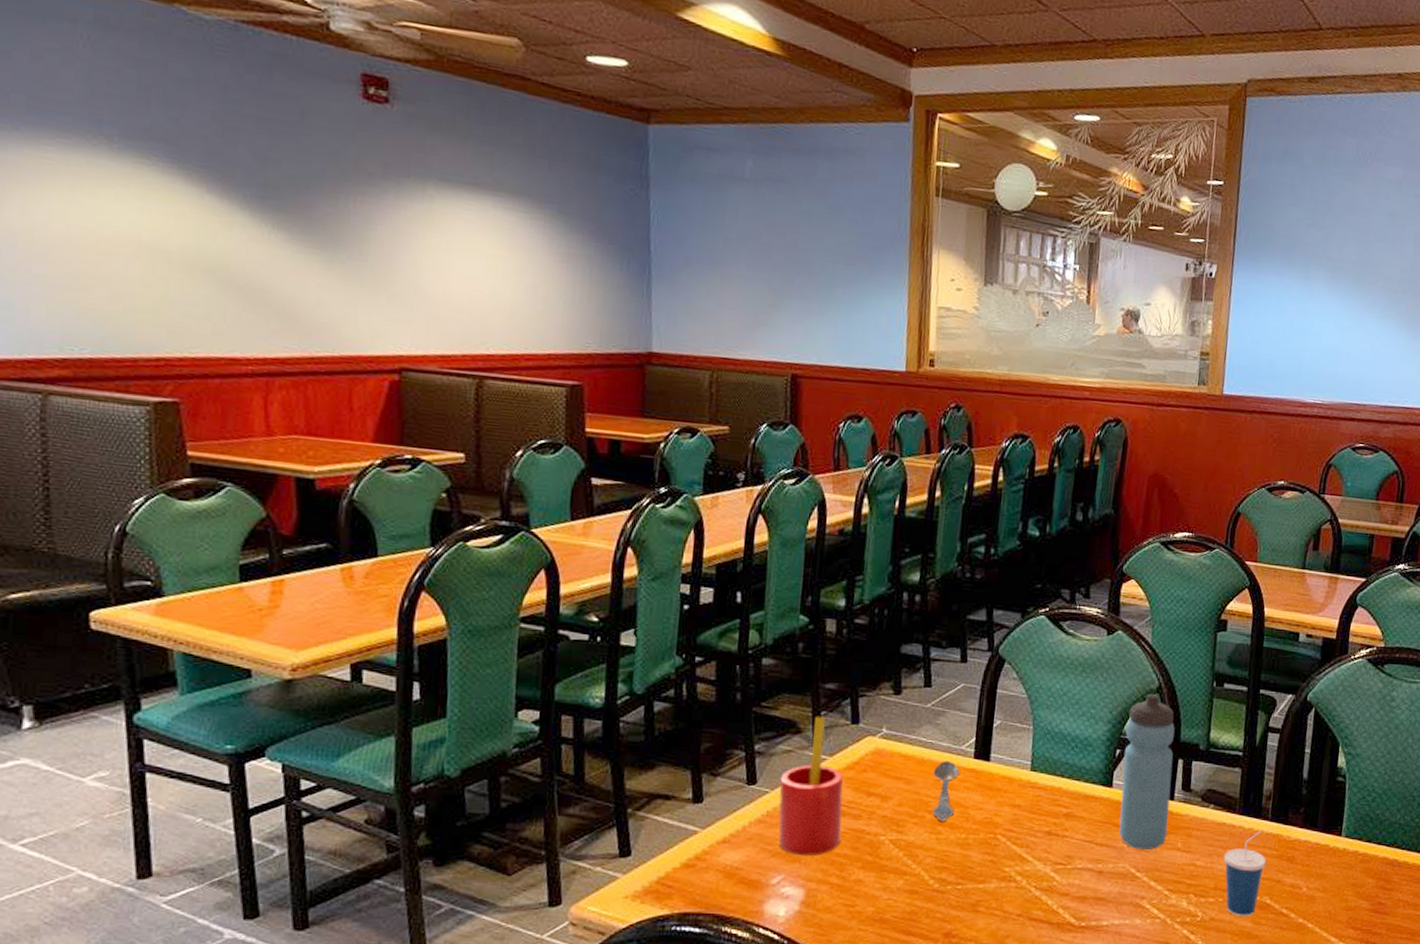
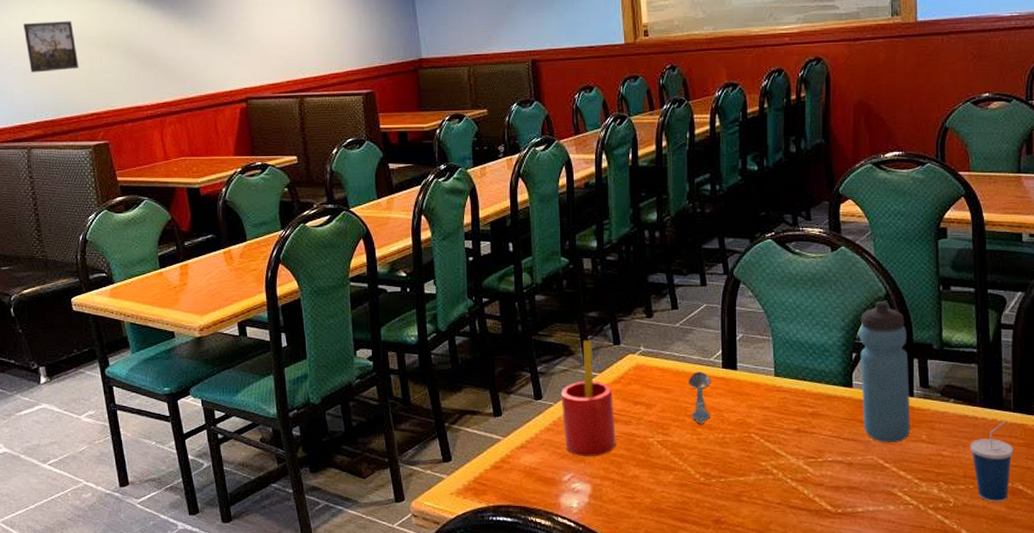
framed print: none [57,216,145,293] -> present [23,21,79,73]

